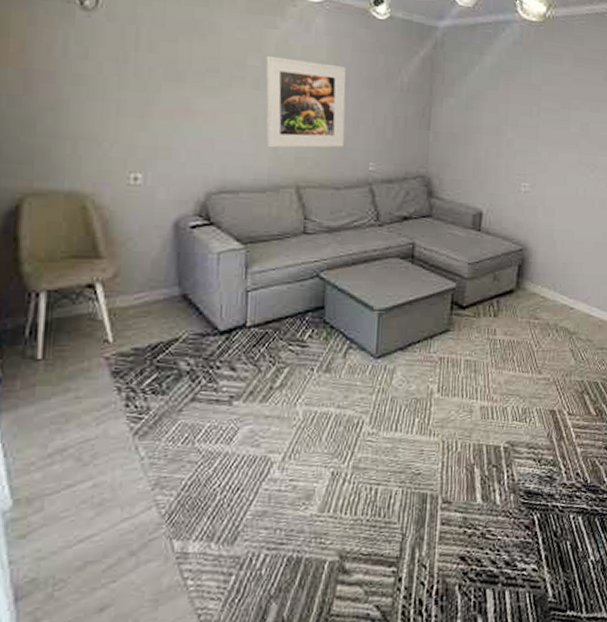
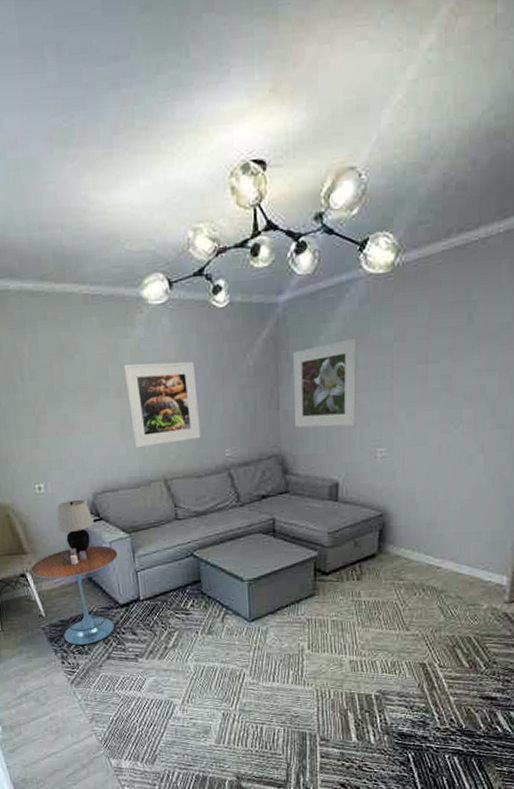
side table: none [103,253,227,382] -> present [30,546,118,645]
table lamp: none [151,197,203,264] -> present [56,499,95,554]
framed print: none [443,73,509,158] -> present [292,338,357,428]

